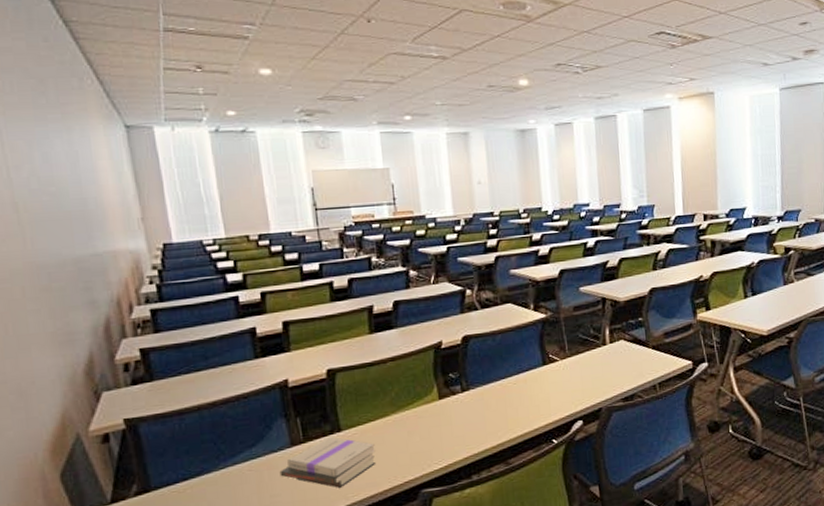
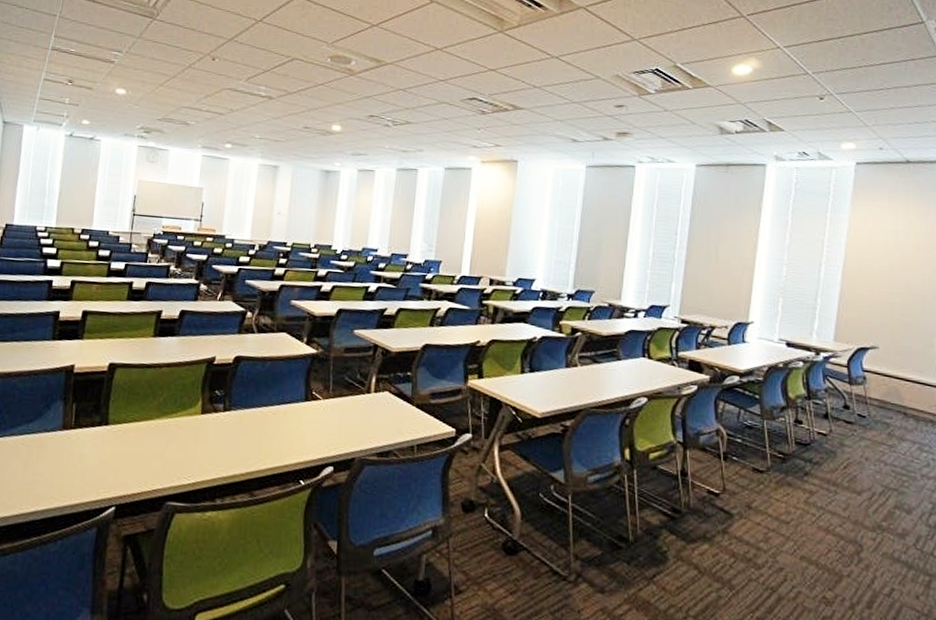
books: present [279,436,376,488] -> none [46,427,135,481]

